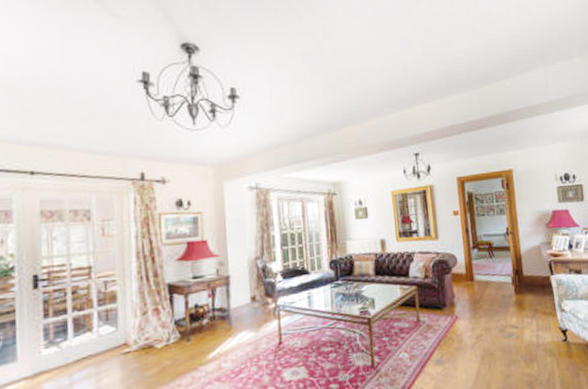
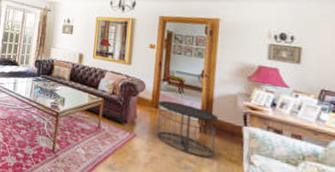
side table: none [471,268,533,321] -> present [156,100,219,159]

